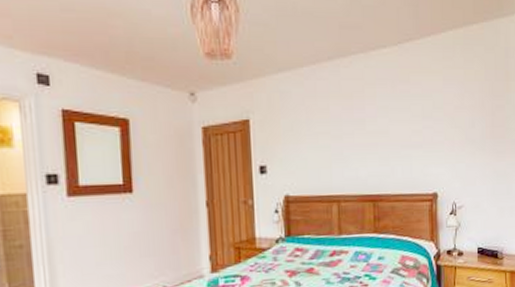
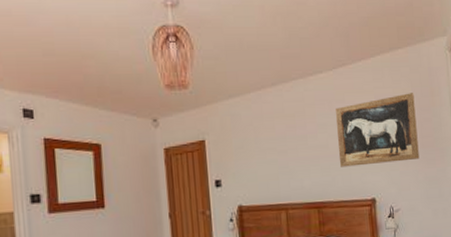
wall art: none [399,75,488,157] -> present [336,93,420,167]

